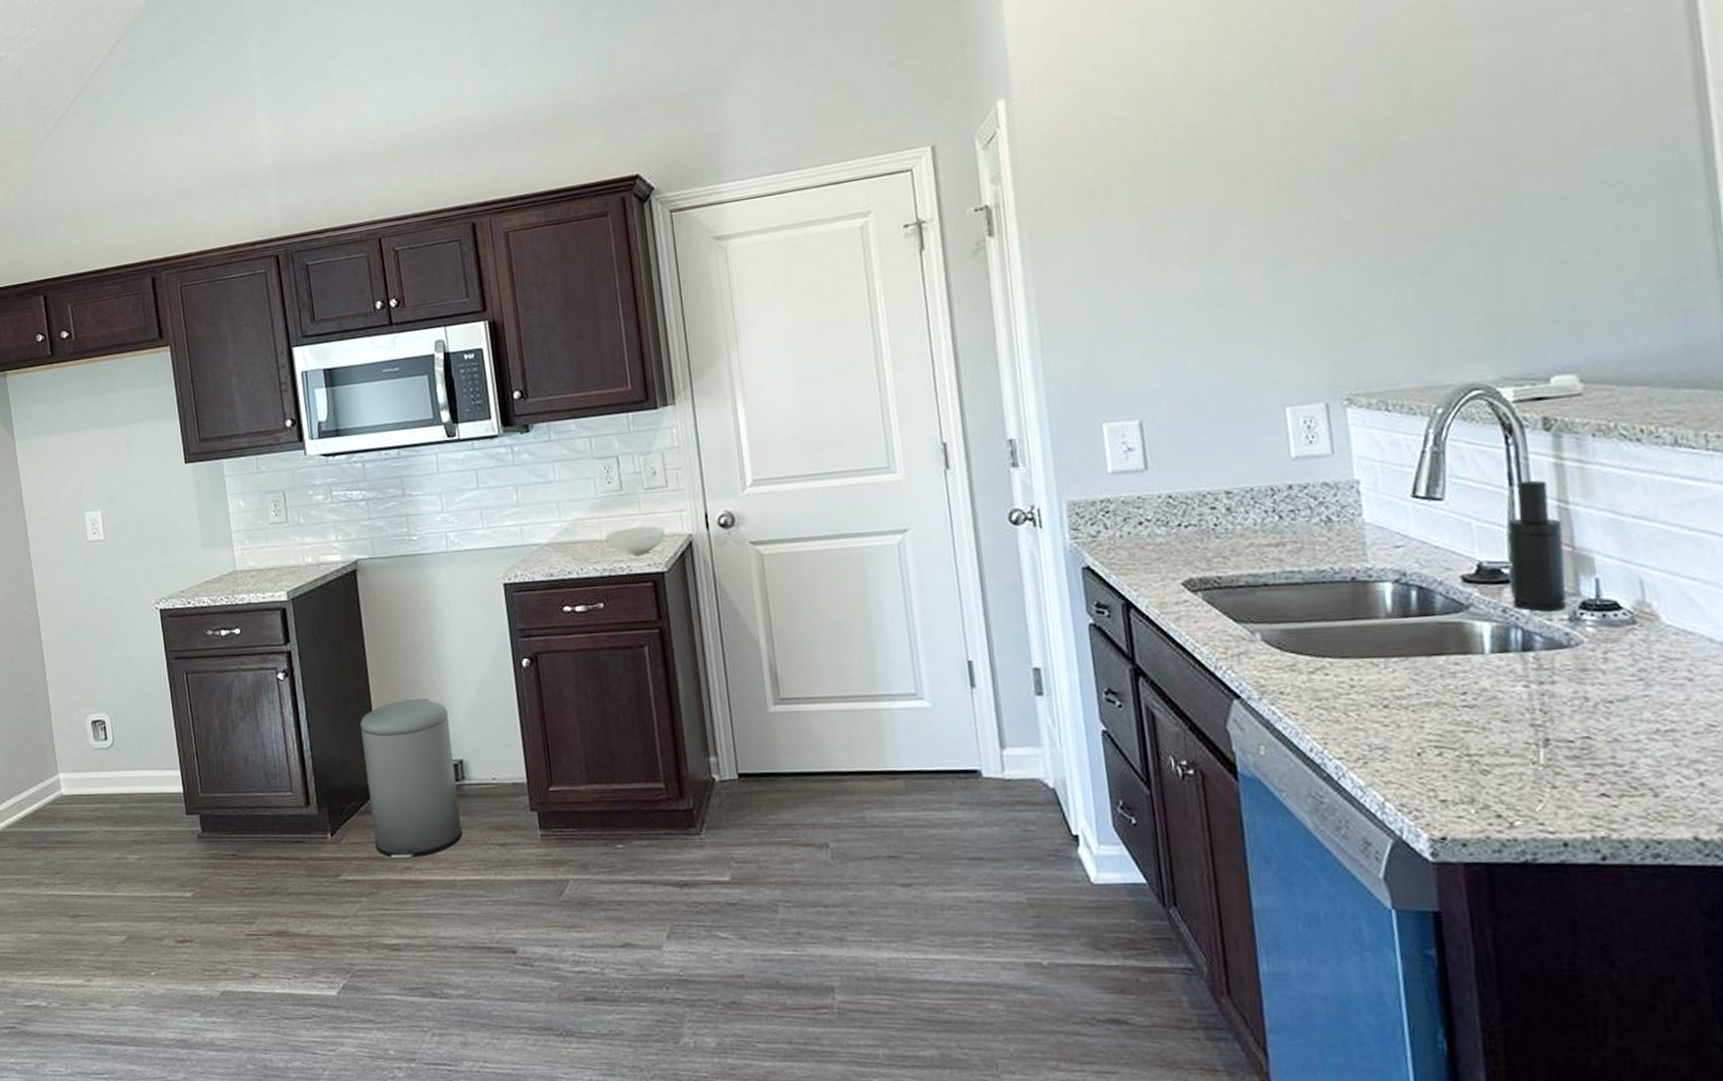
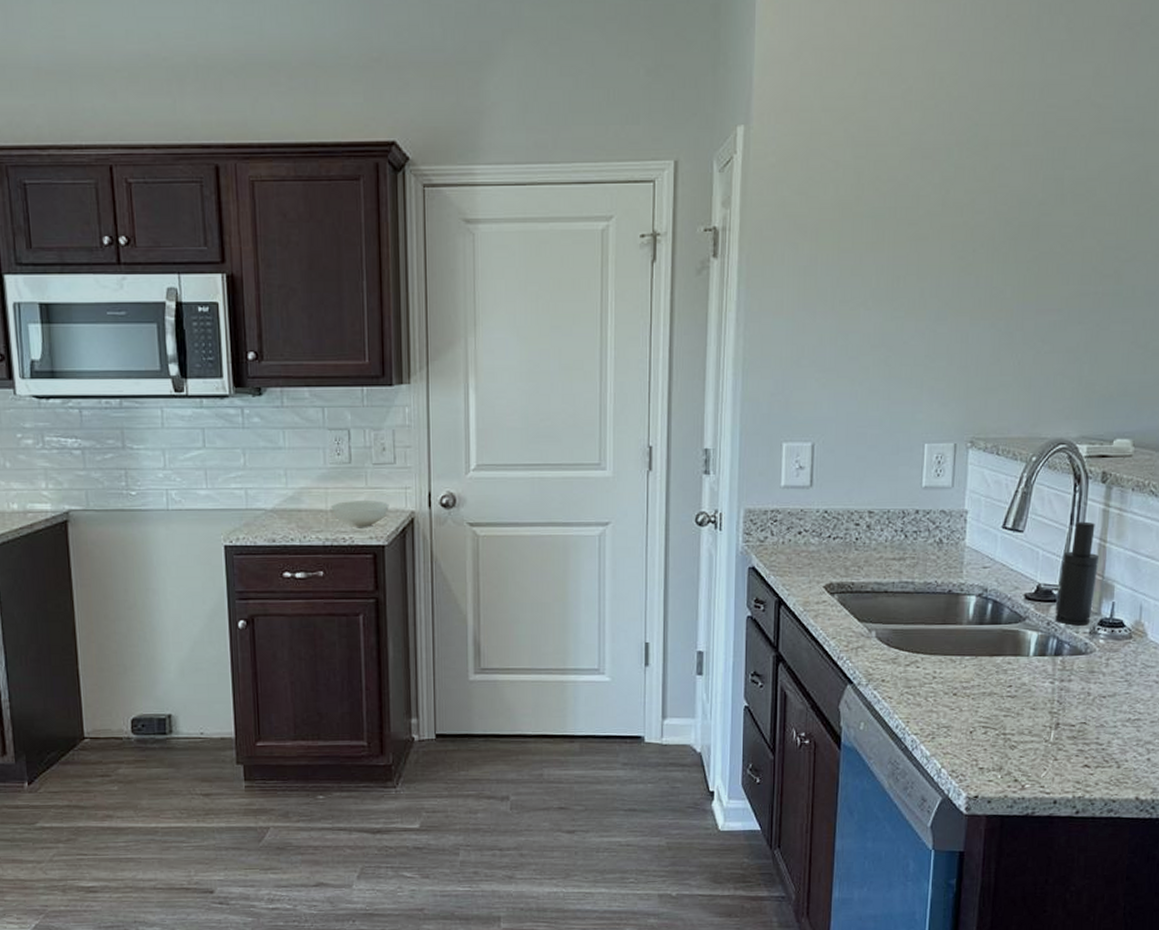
pedal bin: present [360,699,462,859] -> none [65,654,166,808]

